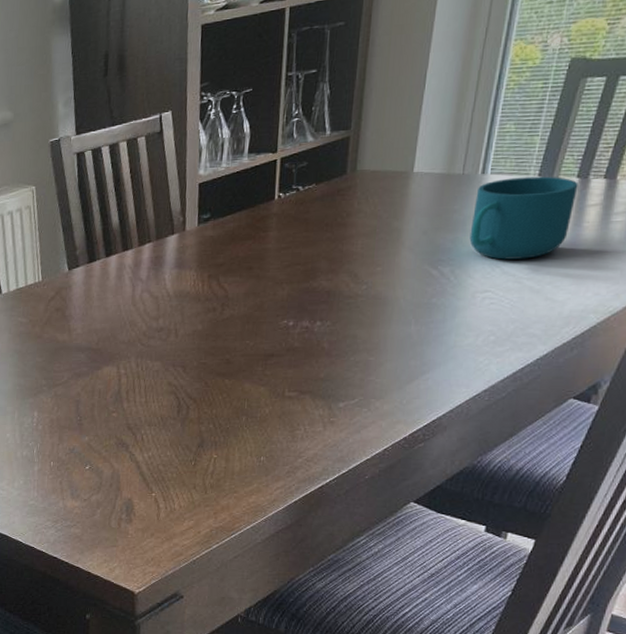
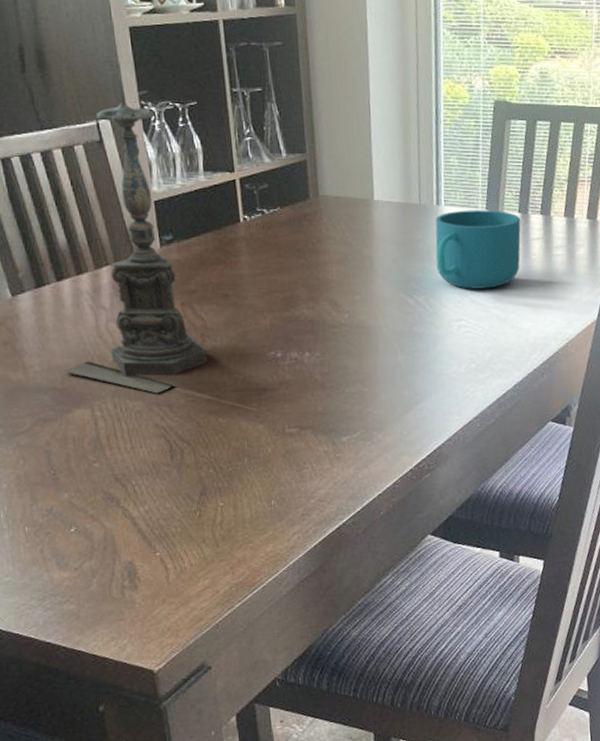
candle holder: none [100,58,224,356] -> present [64,62,208,394]

